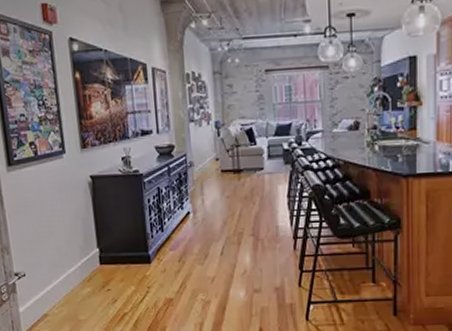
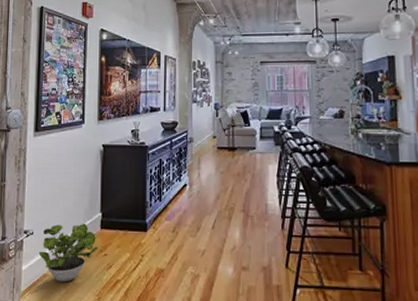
potted plant: none [34,260,100,320] -> present [38,223,98,282]

